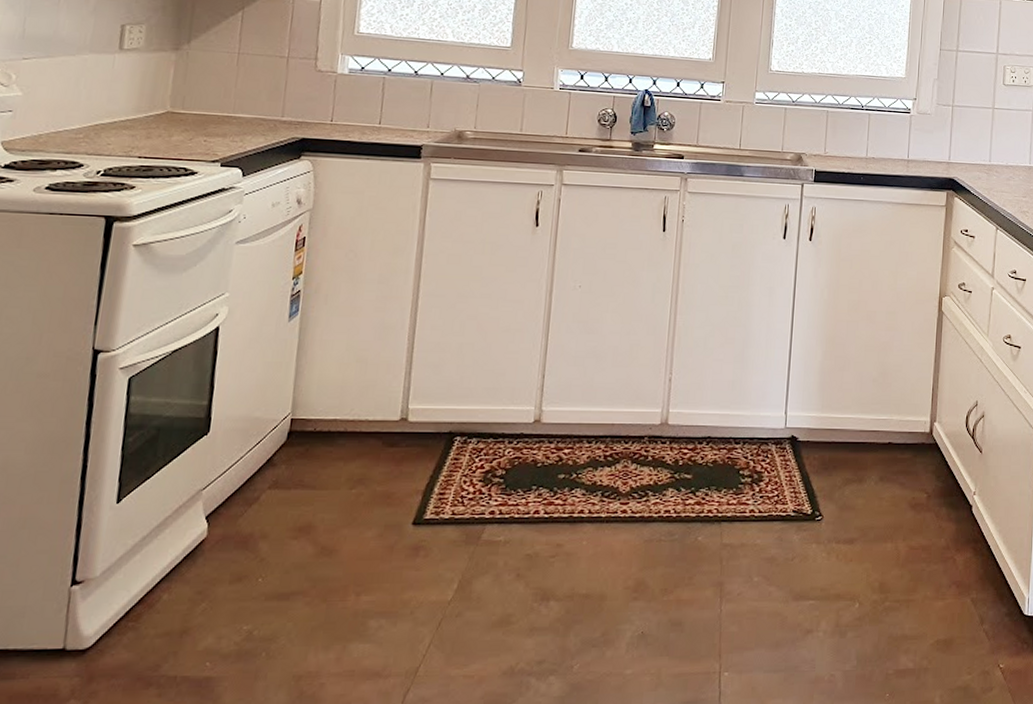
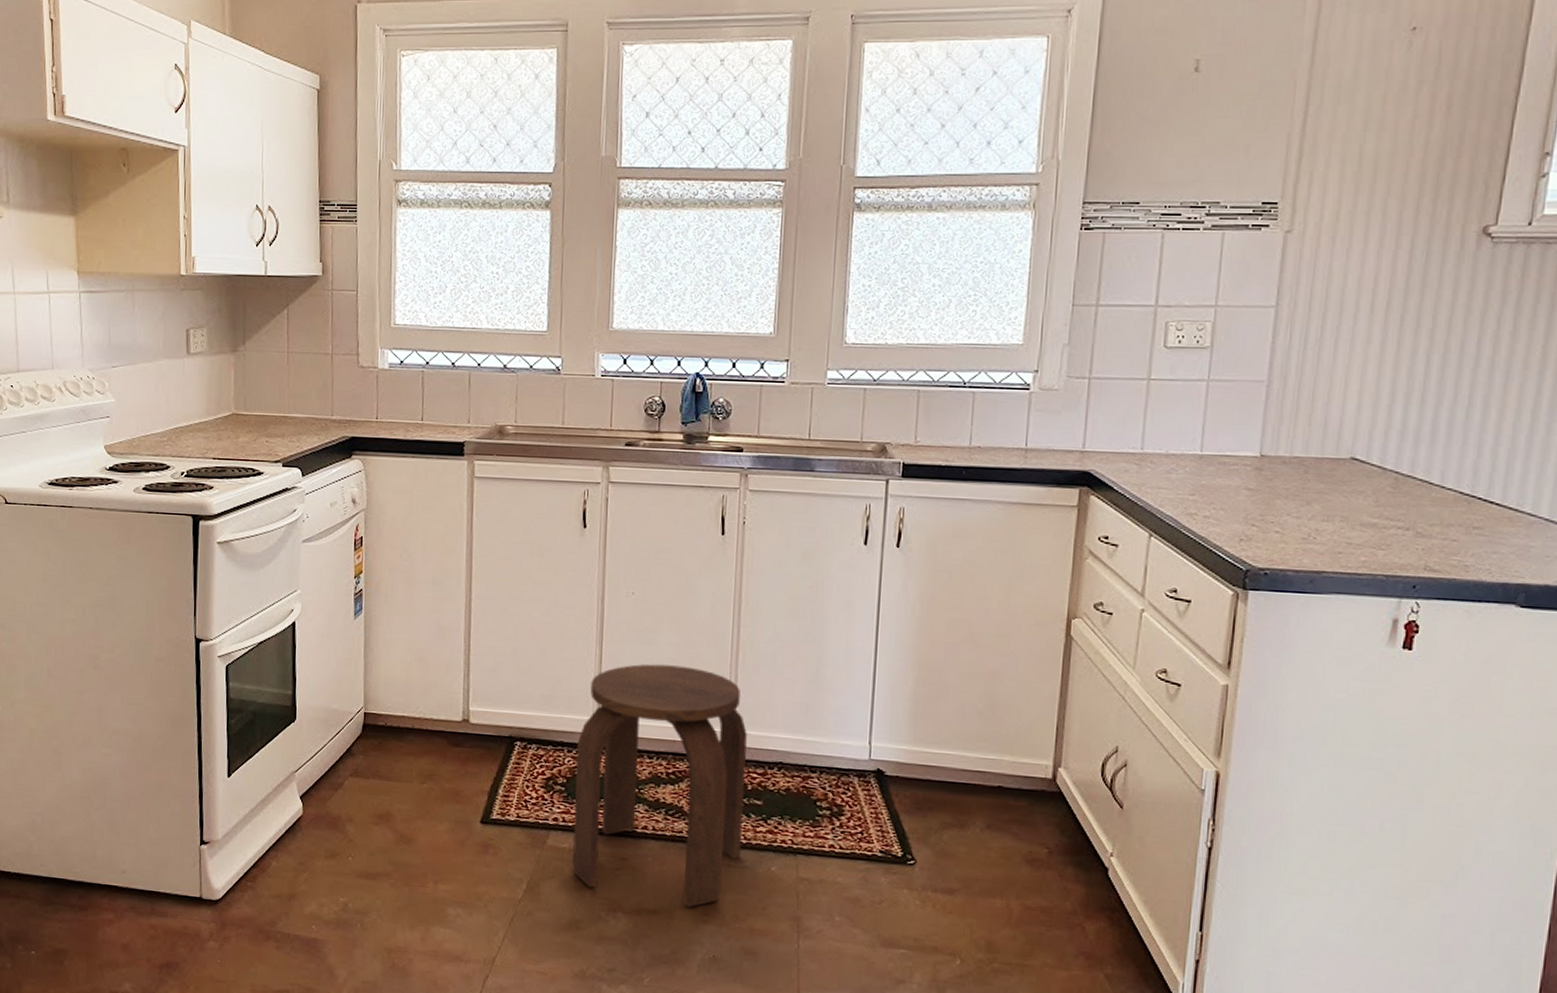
stool: none [506,352,680,587] -> present [572,664,747,908]

